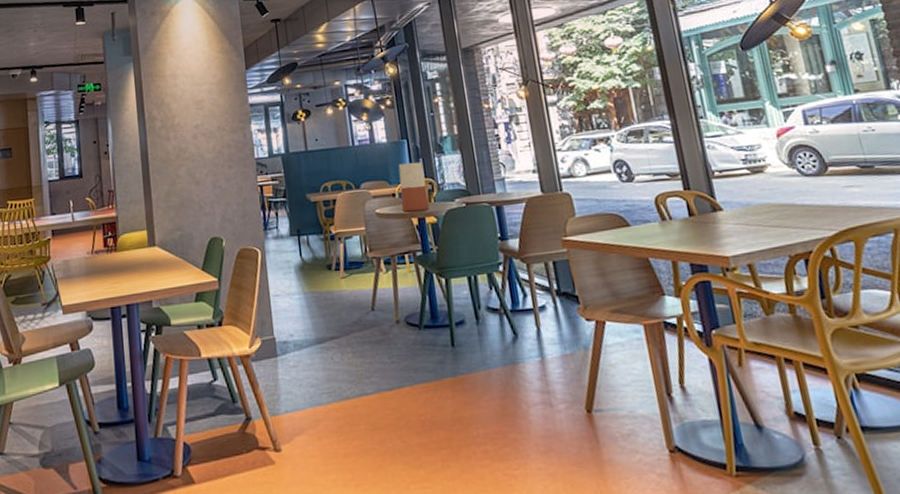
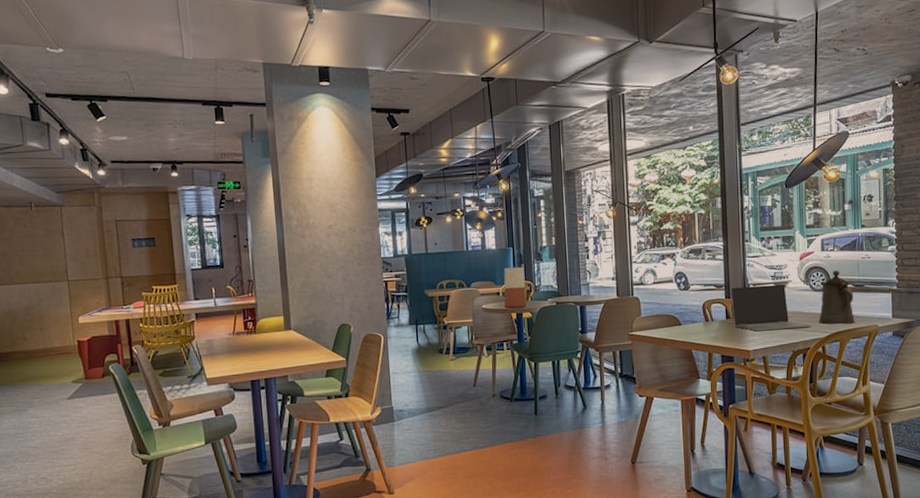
laptop: none [689,169,810,232] -> present [731,284,812,332]
coffee pot: none [811,148,872,219] -> present [818,270,856,325]

